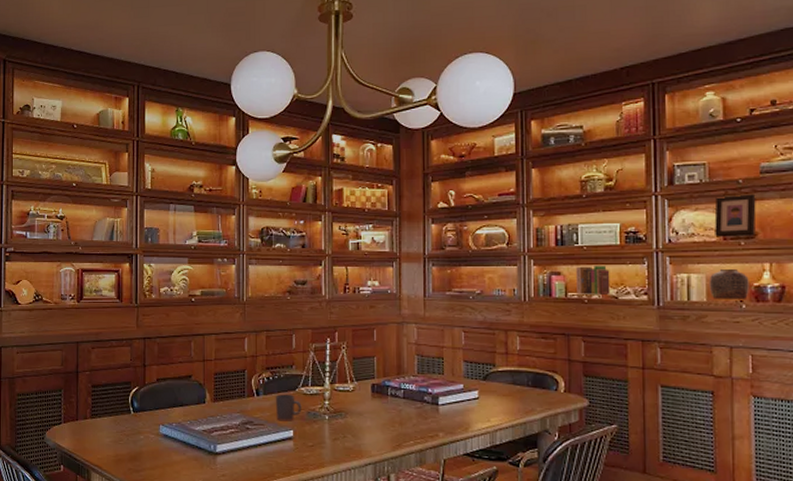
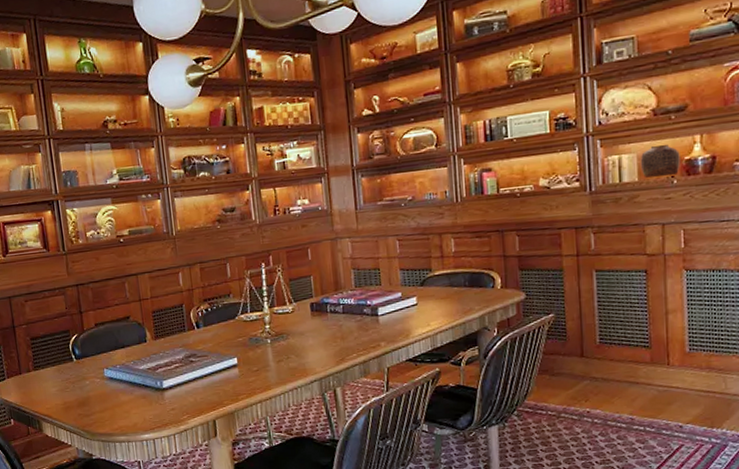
mug: present [275,394,302,422] -> none [215,323,244,350]
books: present [576,266,611,295] -> none [507,156,543,189]
picture frame: present [714,194,757,237] -> none [644,64,687,114]

